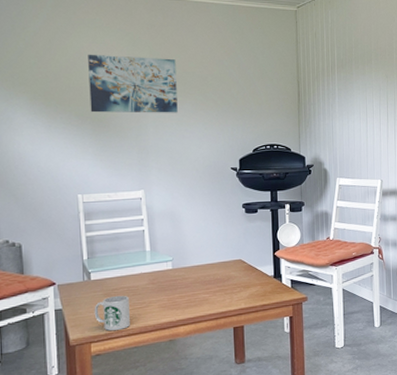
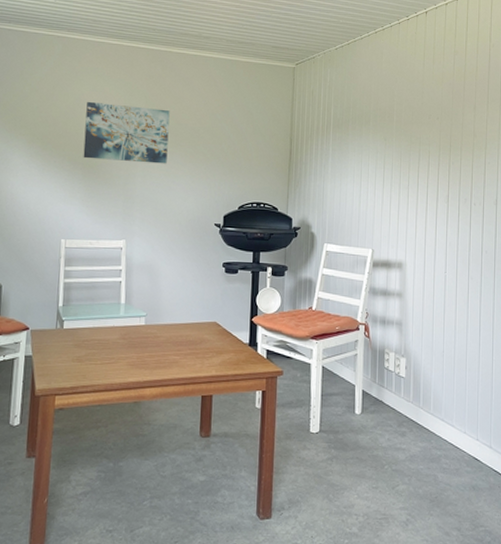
mug: present [94,295,130,331] -> none [62,347,98,385]

